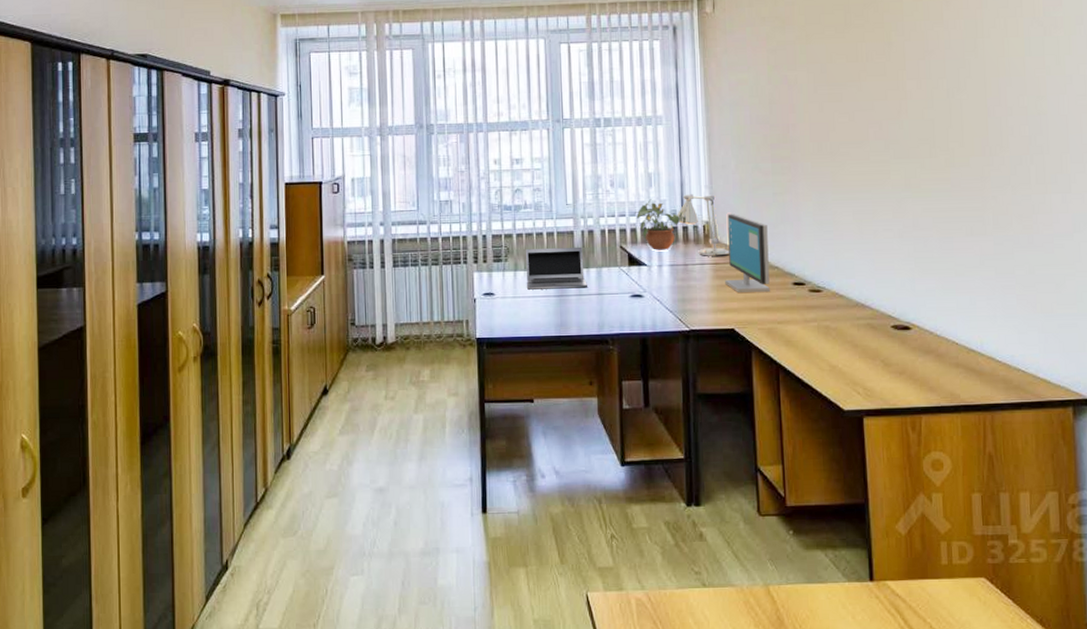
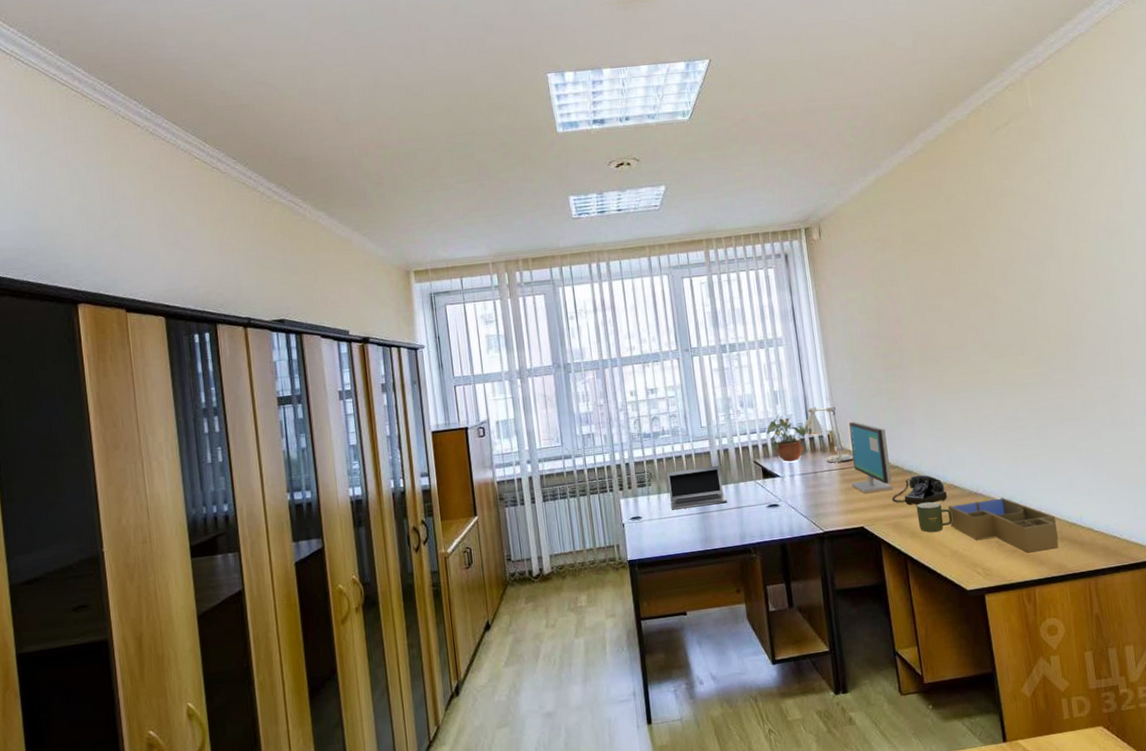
telephone: none [768,278,830,311] -> present [891,474,947,505]
mug: none [794,309,834,344] -> present [916,501,952,534]
desk organizer: none [831,313,953,377] -> present [948,497,1059,553]

